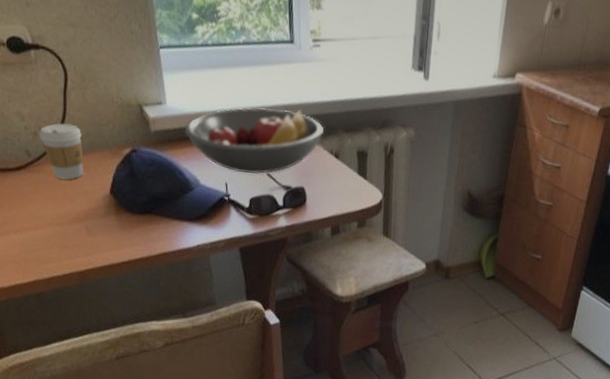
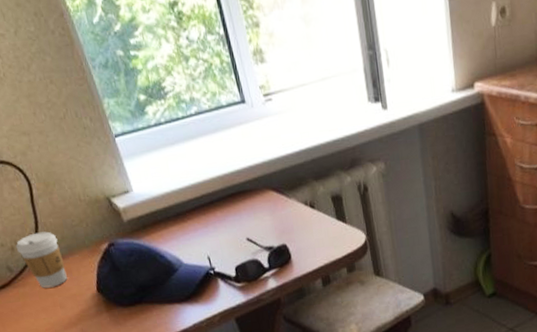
fruit bowl: present [185,107,325,175] -> none [156,167,295,244]

